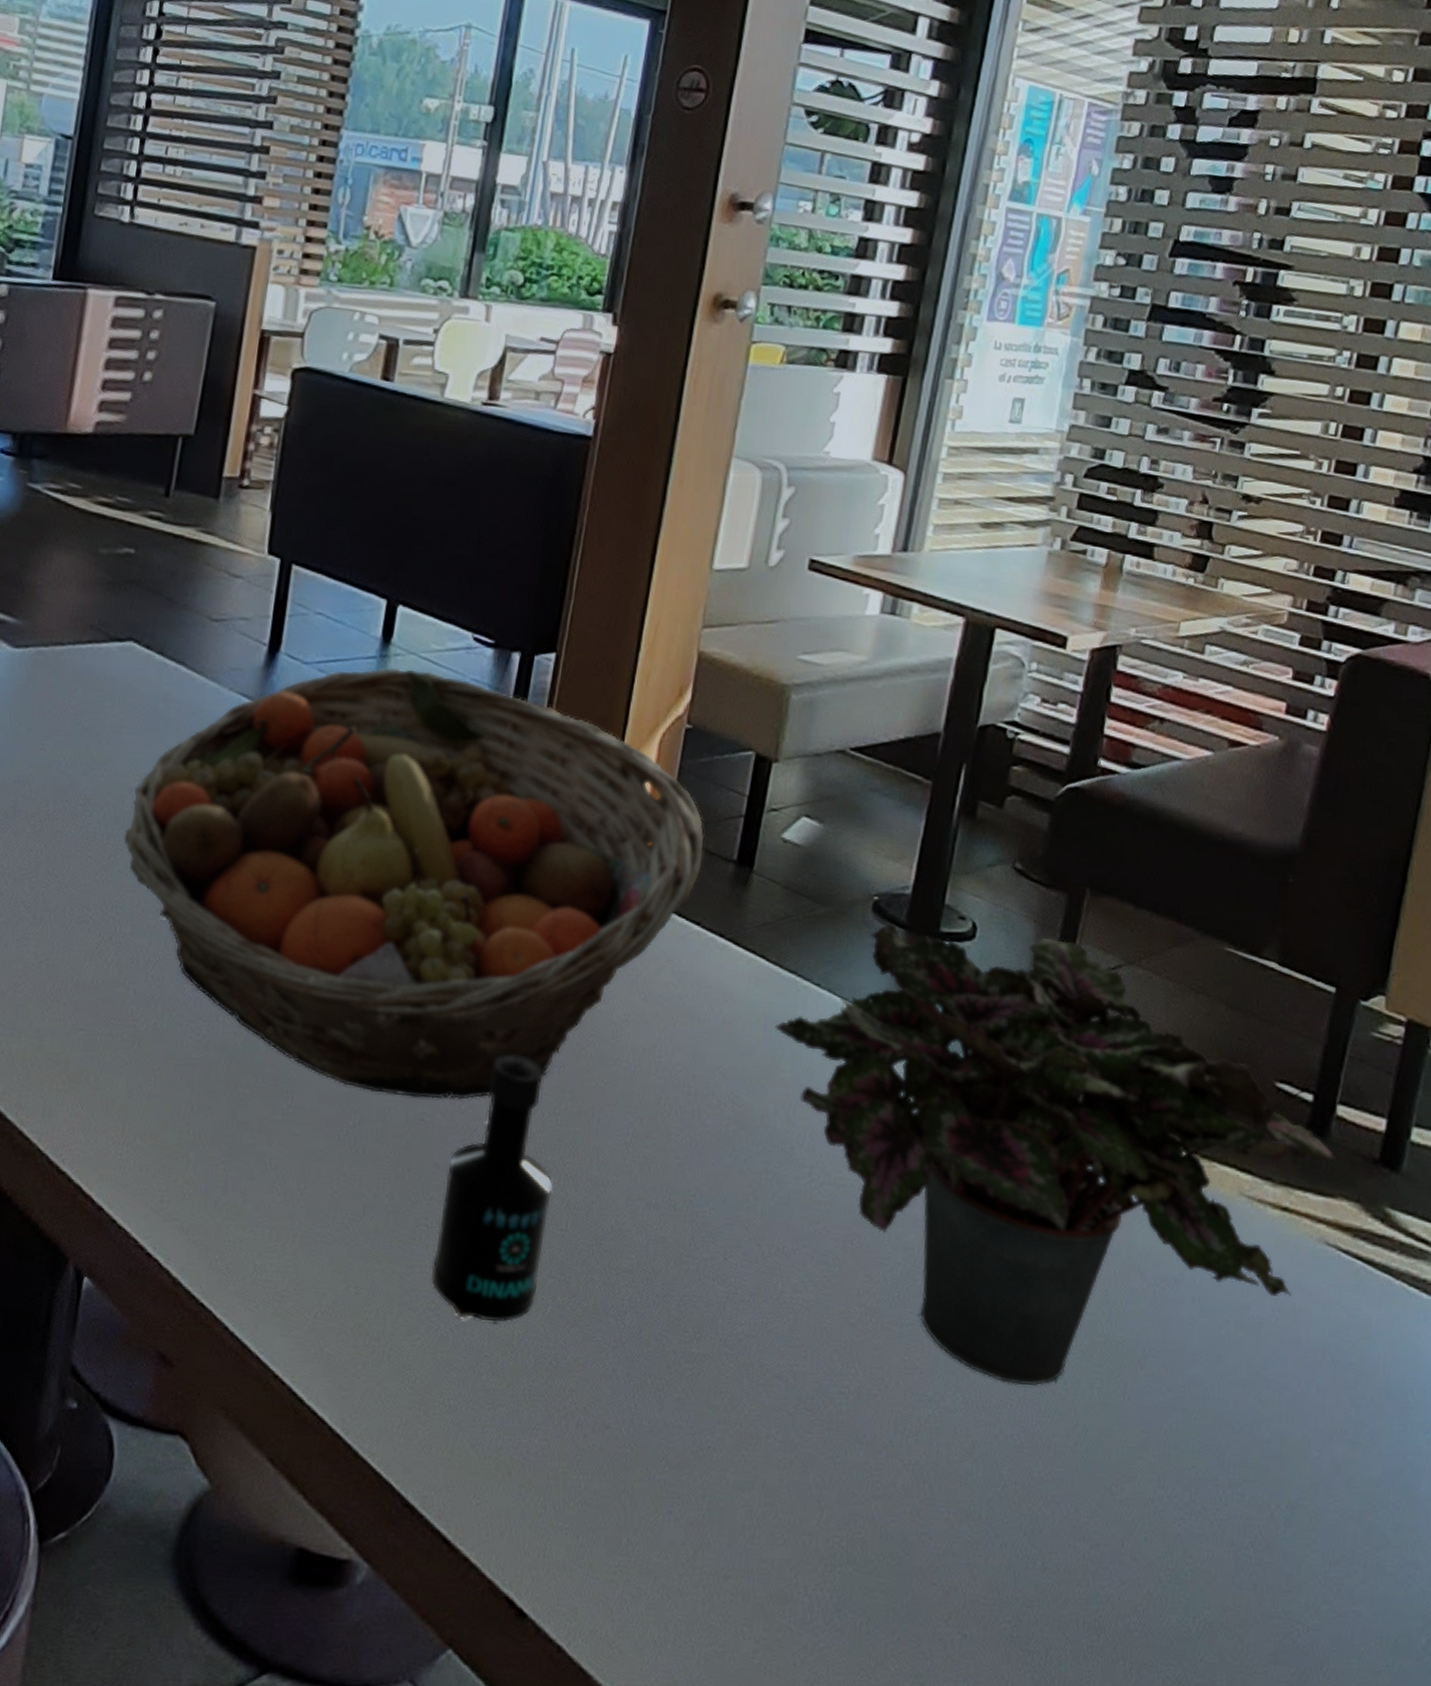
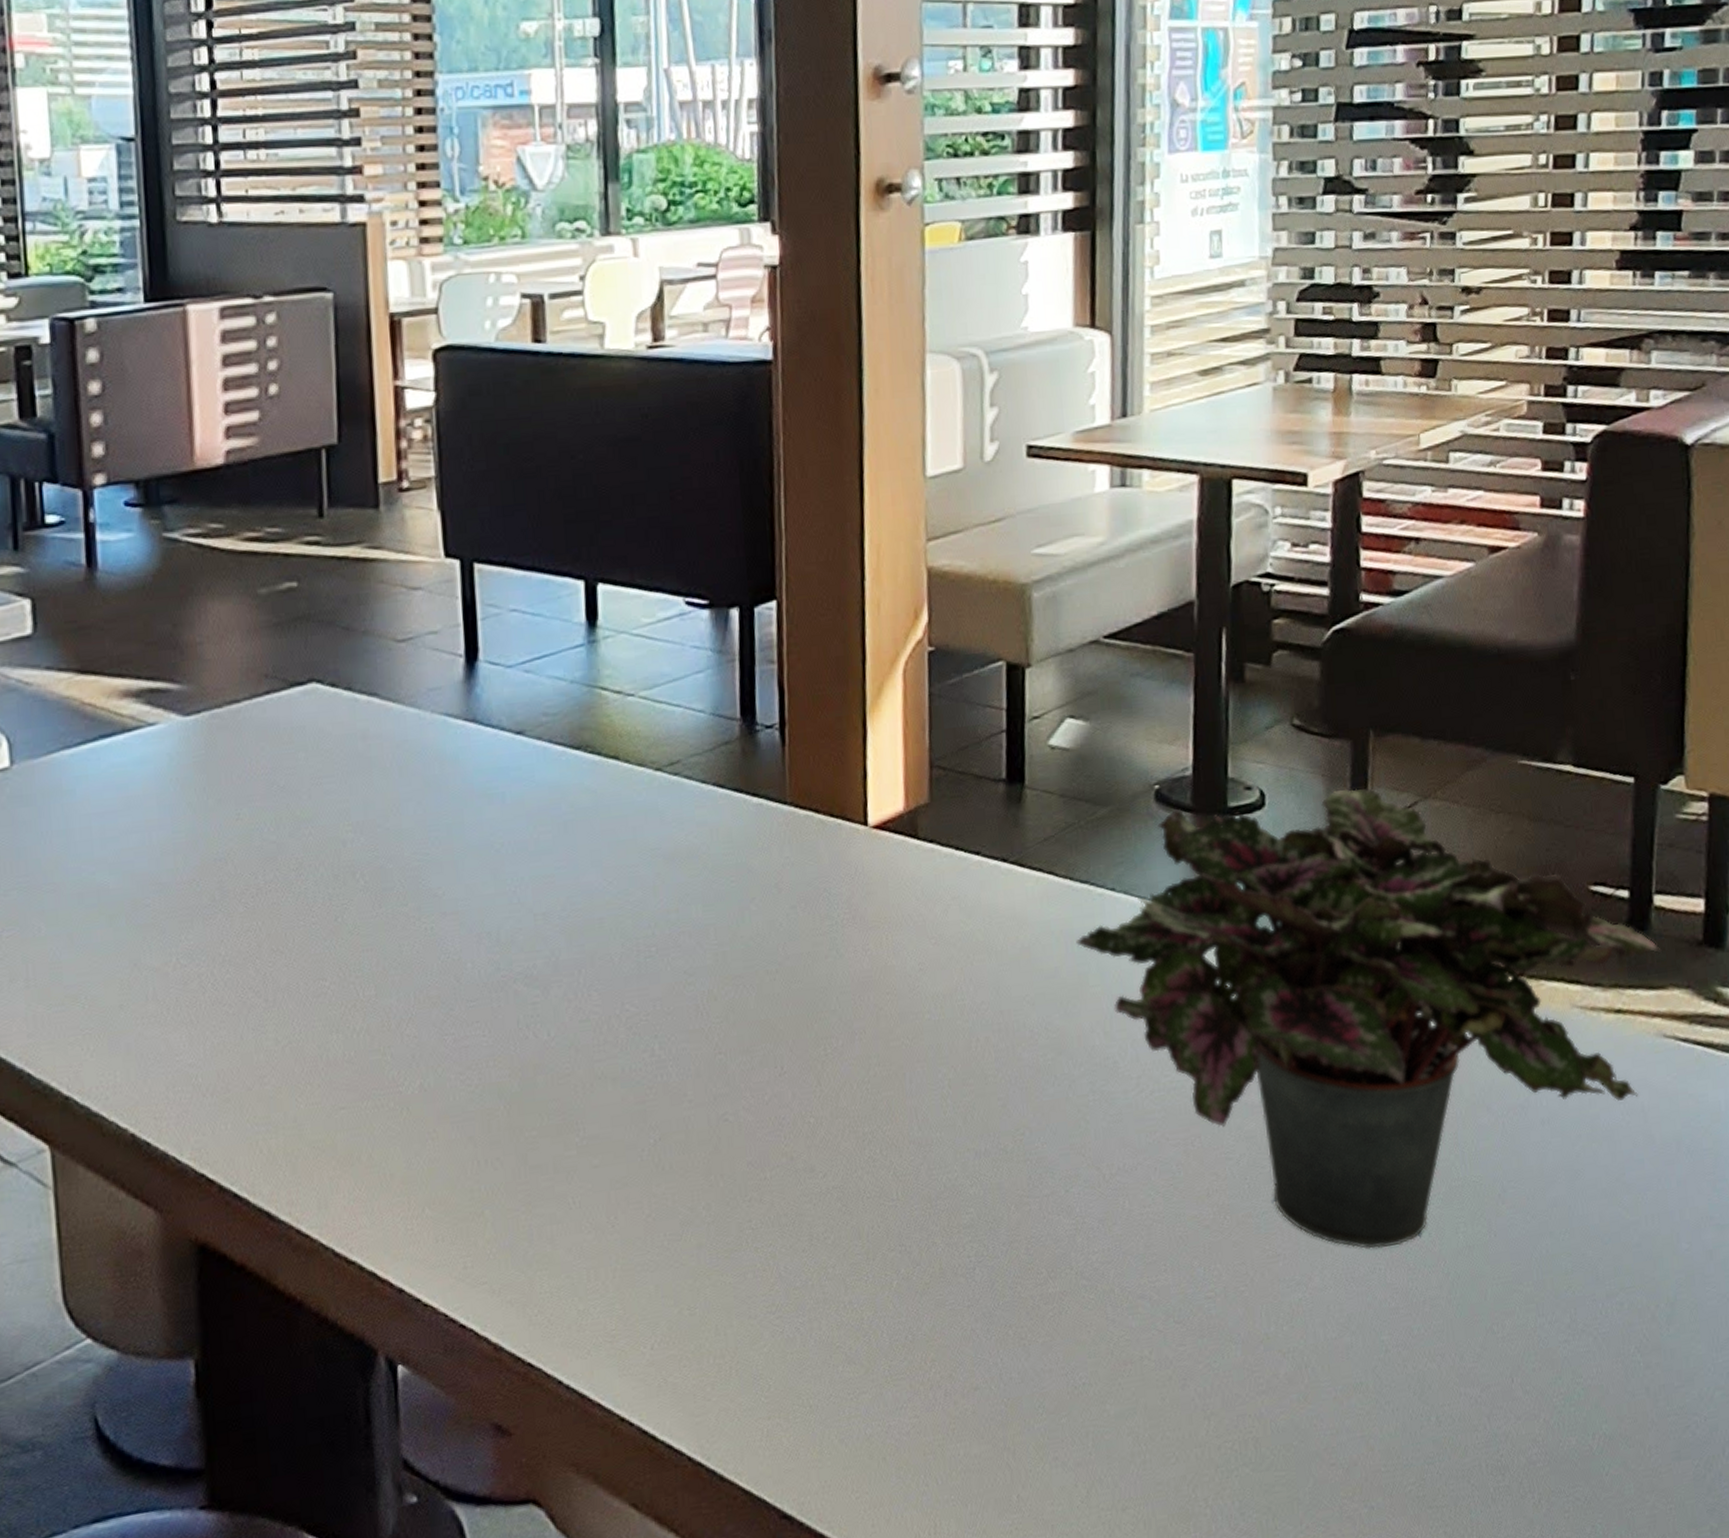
fruit basket: present [123,667,705,1099] -> none [347,647,971,1104]
bottle: present [430,1054,553,1323] -> none [763,1031,879,1314]

